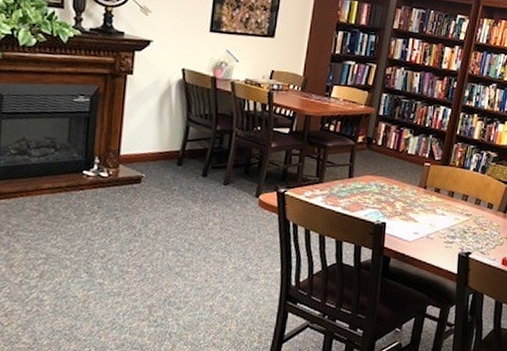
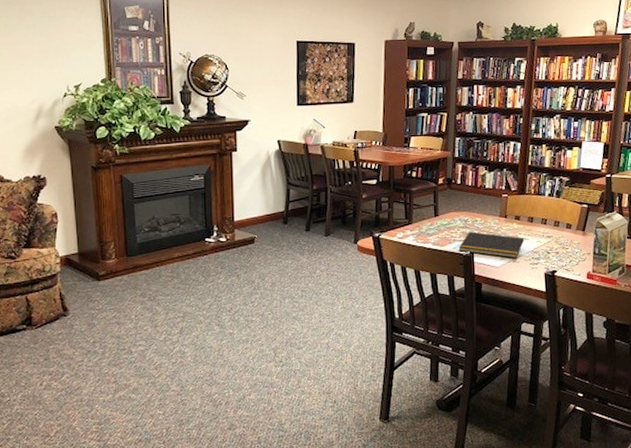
notepad: none [370,199,442,234] -> present [458,231,525,258]

